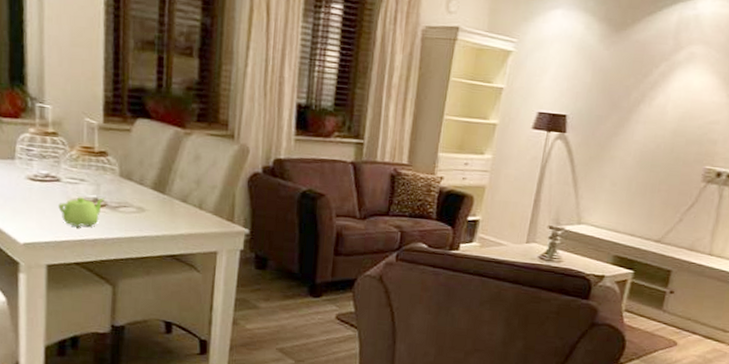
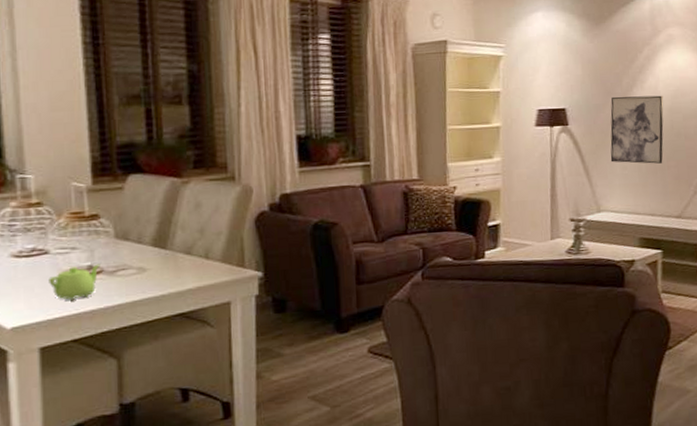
wall art: none [601,110,671,186] -> present [610,95,664,164]

